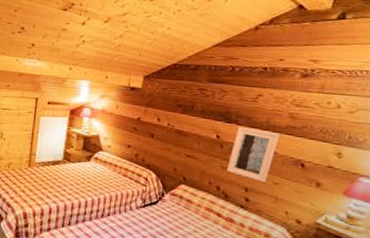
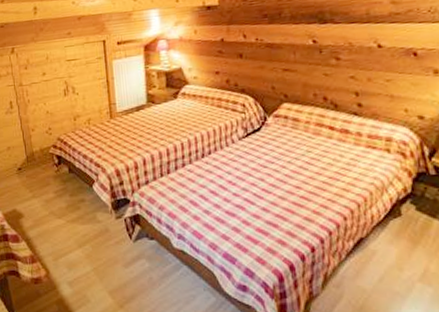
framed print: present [226,127,281,183] -> none [330,23,385,83]

